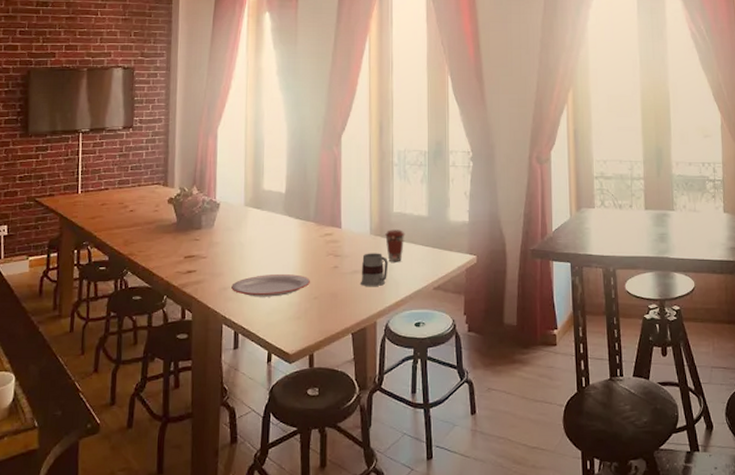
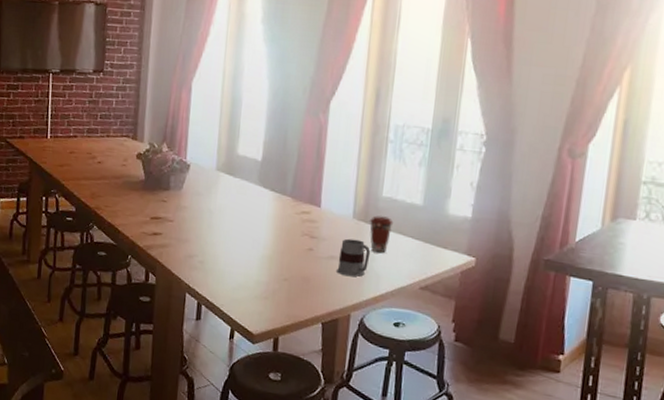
plate: present [231,273,310,297] -> none [197,247,281,273]

